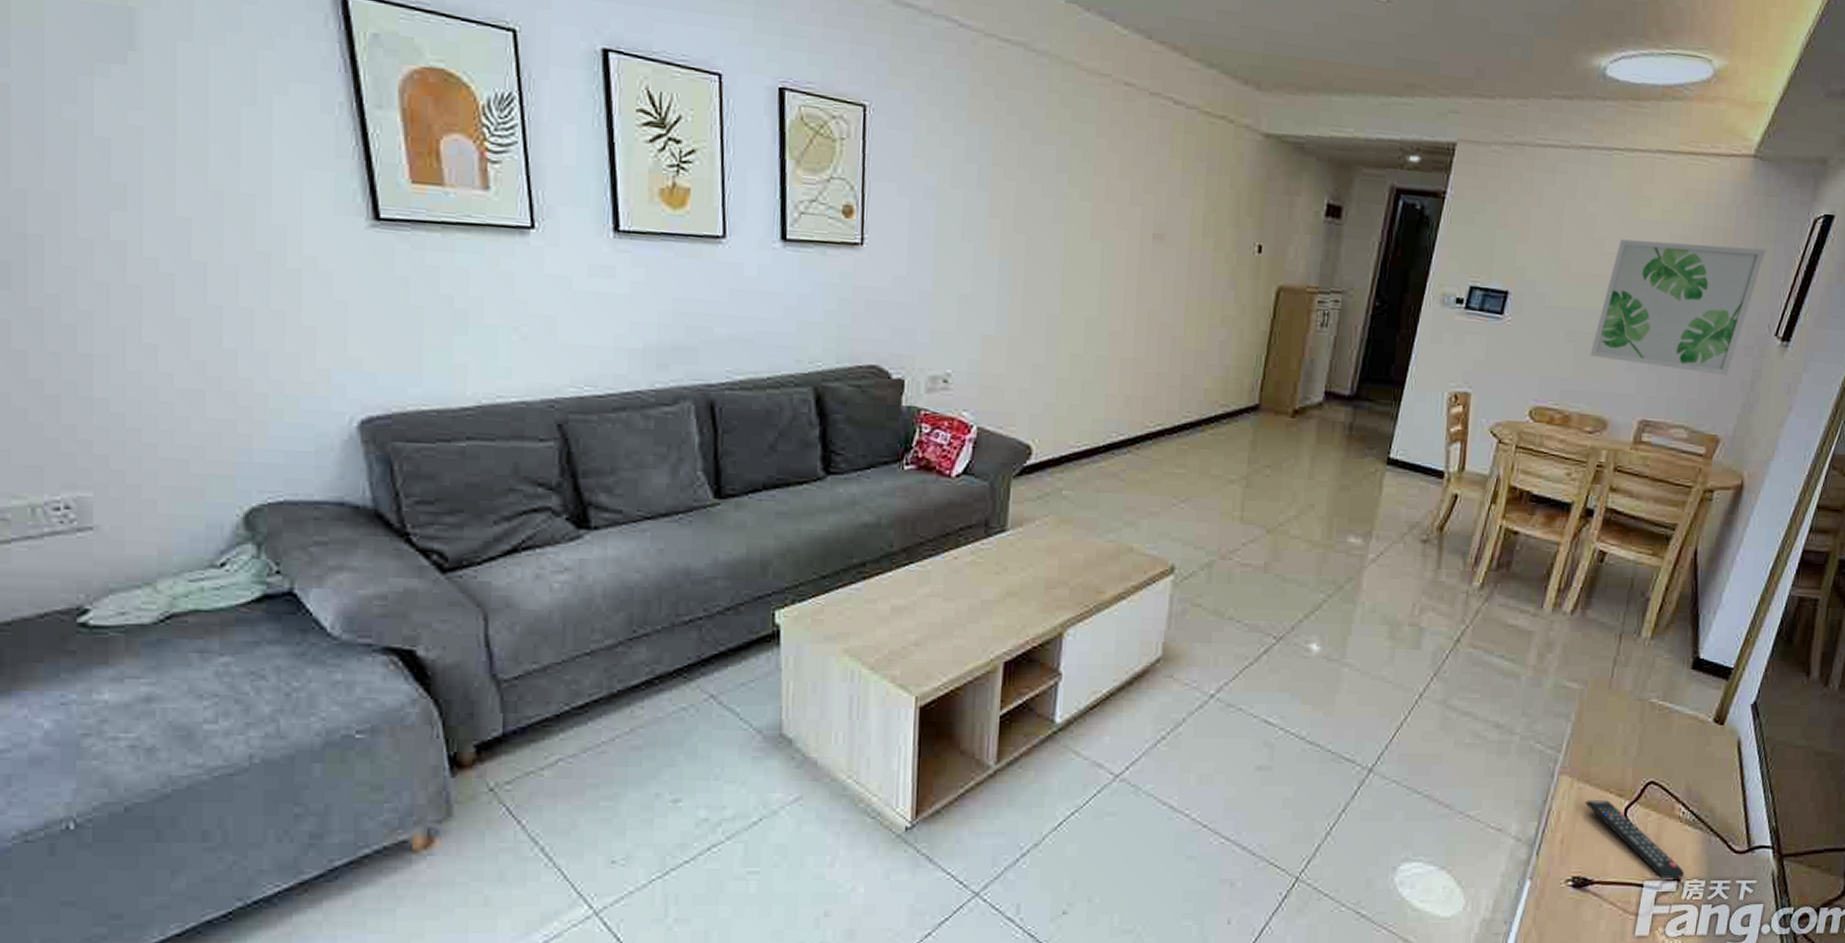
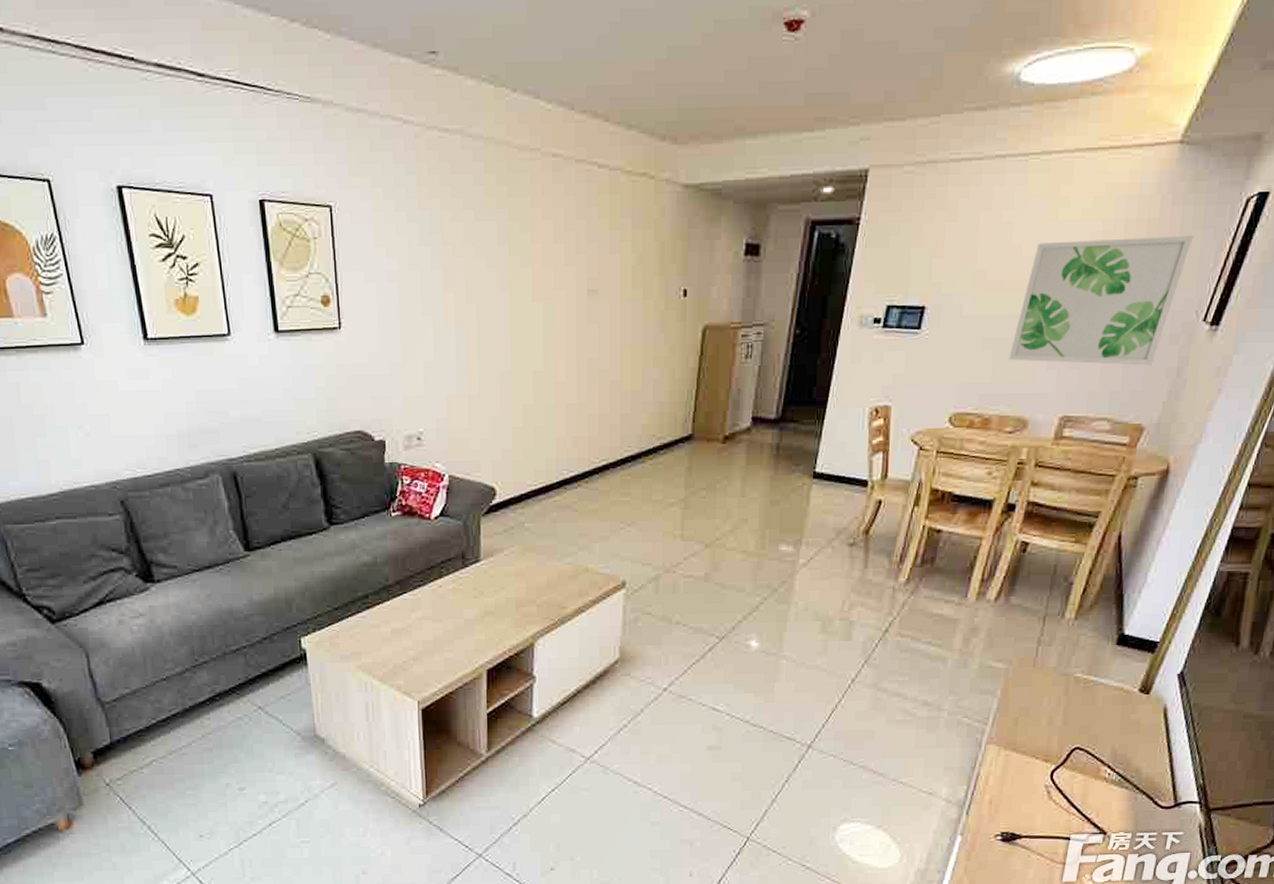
remote control: present [1585,800,1685,879] -> none [1012,765,1111,833]

